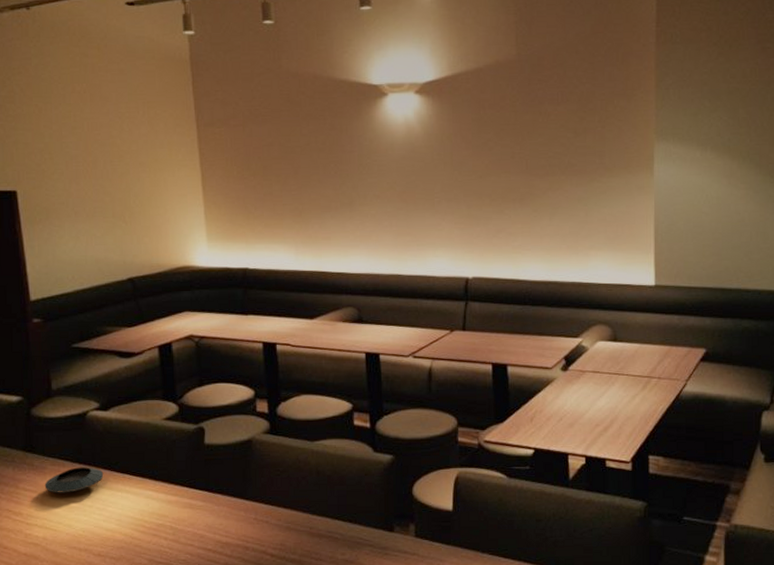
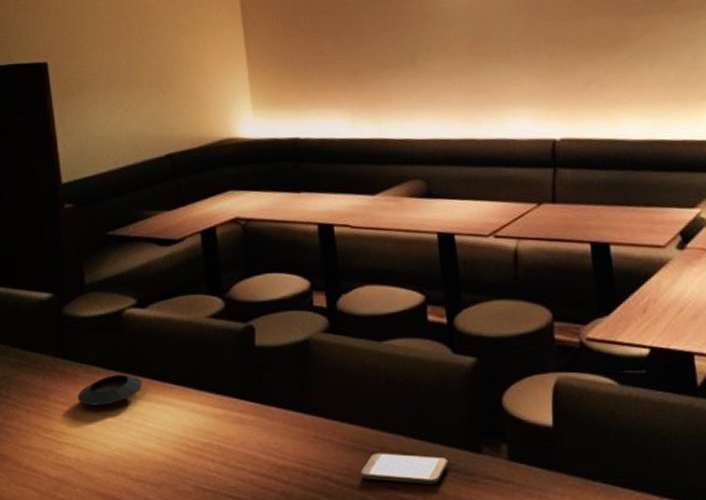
smartphone: none [292,532,365,557] -> present [361,453,448,485]

